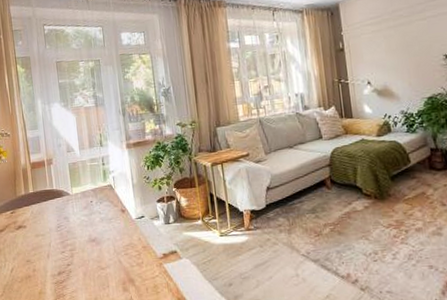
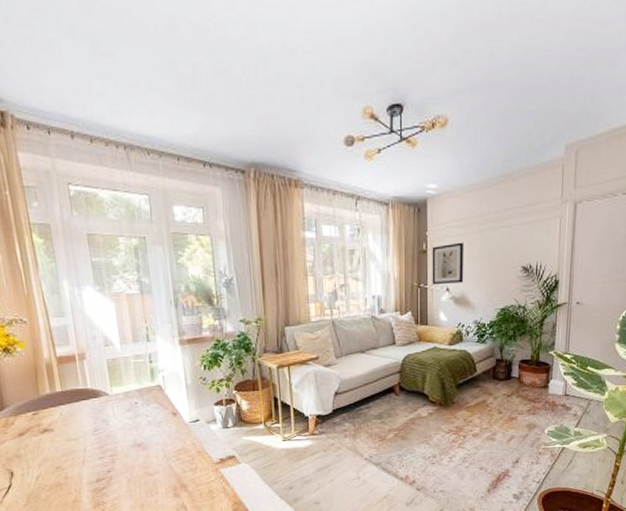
wall art: none [348,38,385,80] -> present [432,242,465,285]

